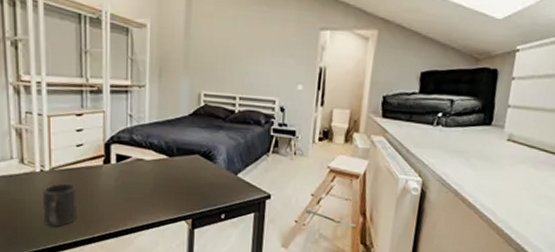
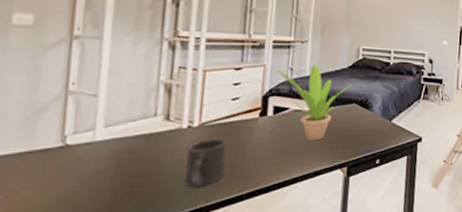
potted plant: none [116,111,194,191] -> present [277,65,352,141]

